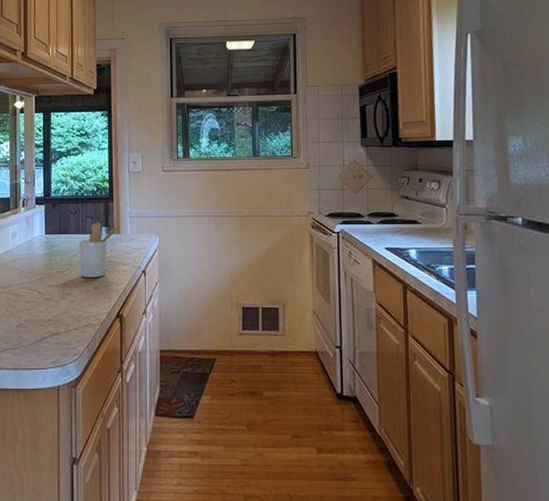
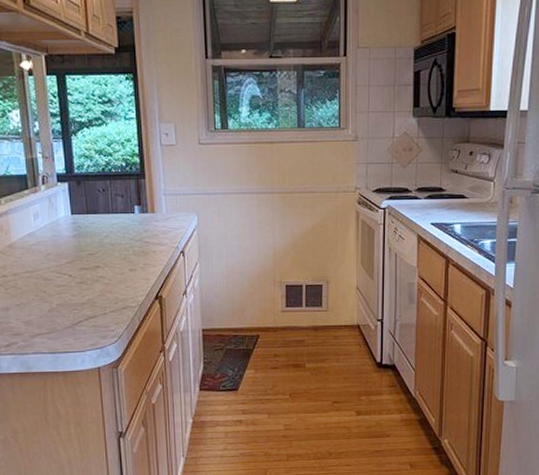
utensil holder: present [78,223,120,278] -> none [109,201,155,259]

